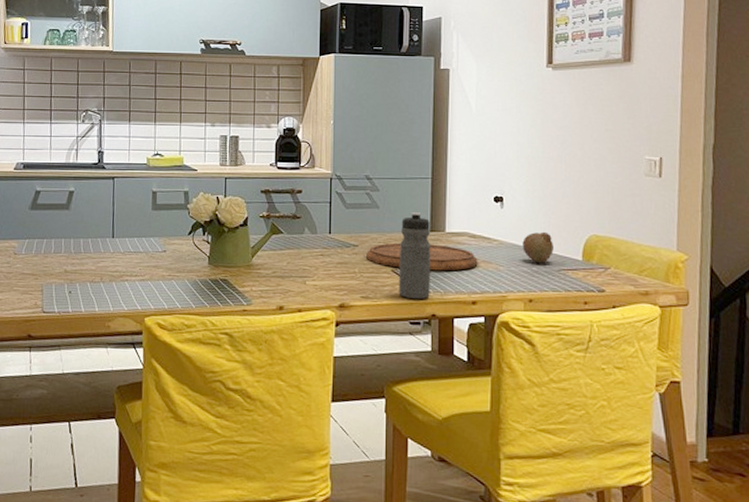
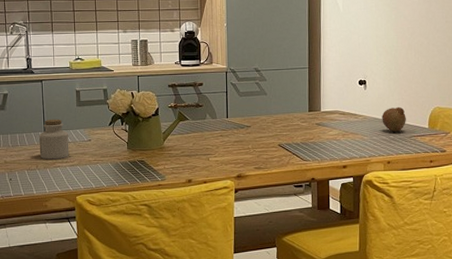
jar: none [105,223,141,272] -> present [39,119,69,160]
cutting board: present [366,243,478,271] -> none [258,121,347,143]
water bottle: present [398,211,431,299] -> none [284,96,310,167]

